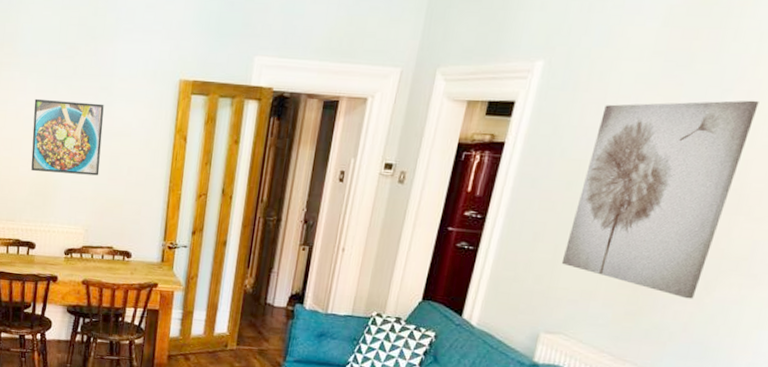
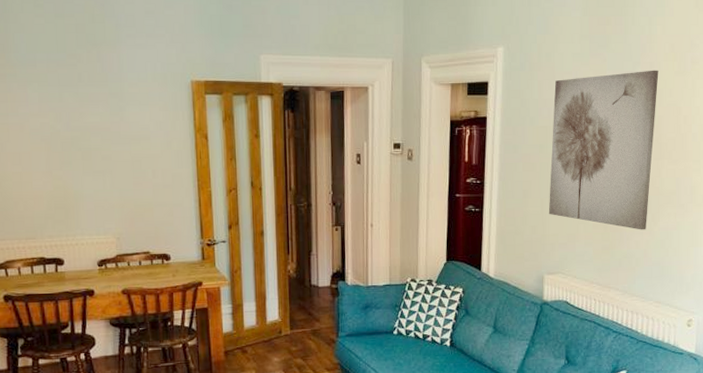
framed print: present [31,98,104,176] -> none [39,109,123,185]

